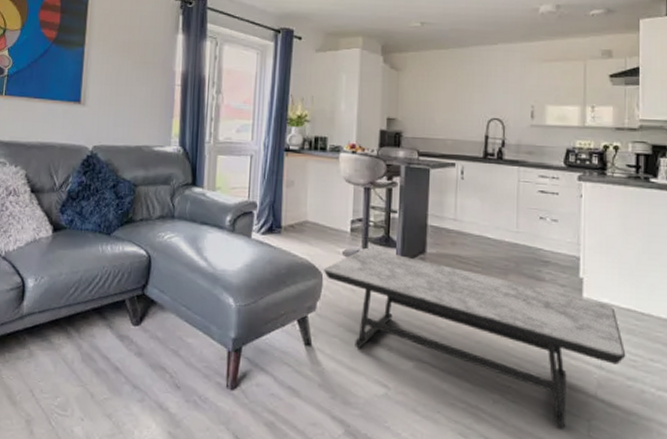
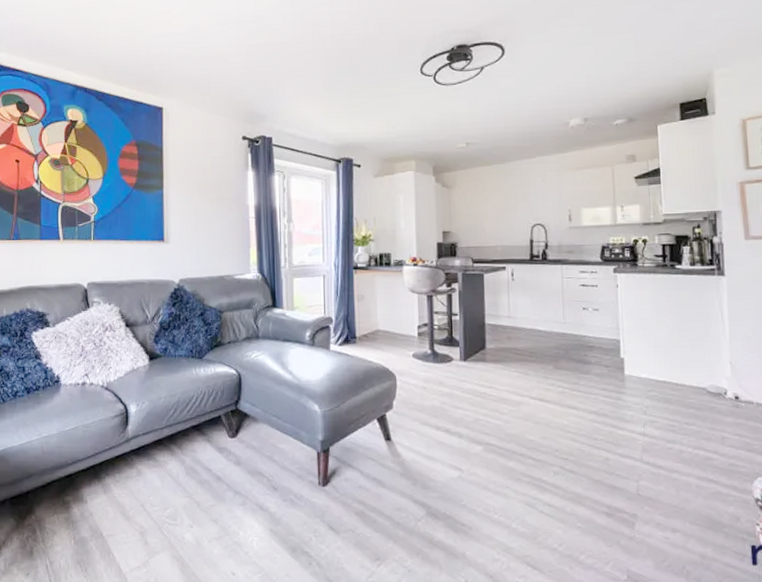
coffee table: present [324,248,626,429] -> none [397,349,665,491]

